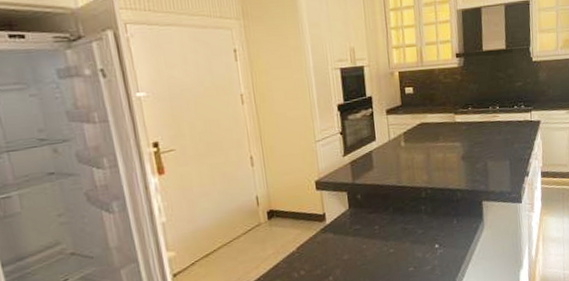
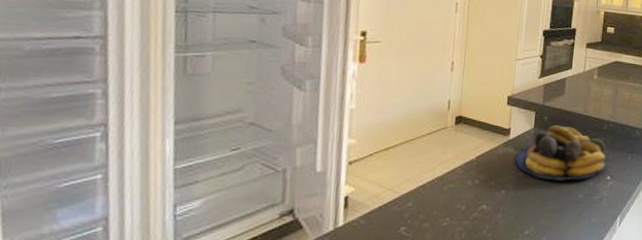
fruit bowl: none [337,201,432,260] -> present [515,125,607,181]

